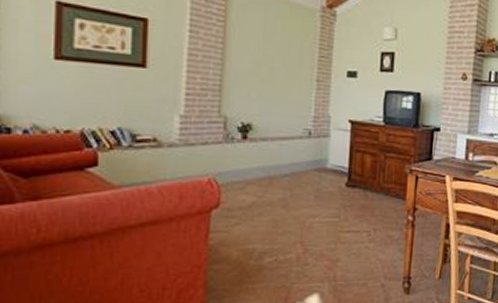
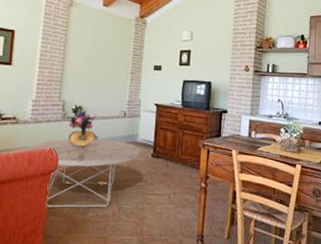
coffee table: none [175,166,332,254] -> present [27,139,141,208]
bouquet: none [233,127,276,179] -> present [67,109,99,149]

